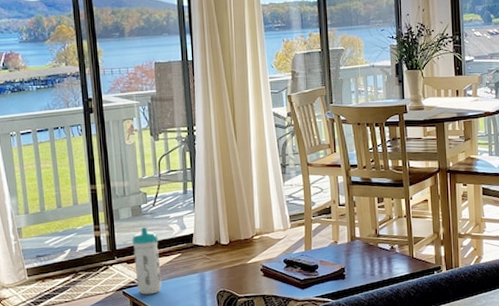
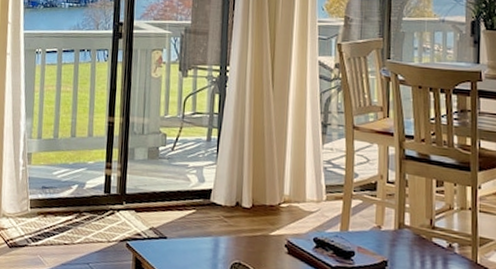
water bottle: present [132,226,162,295] -> none [142,172,173,253]

